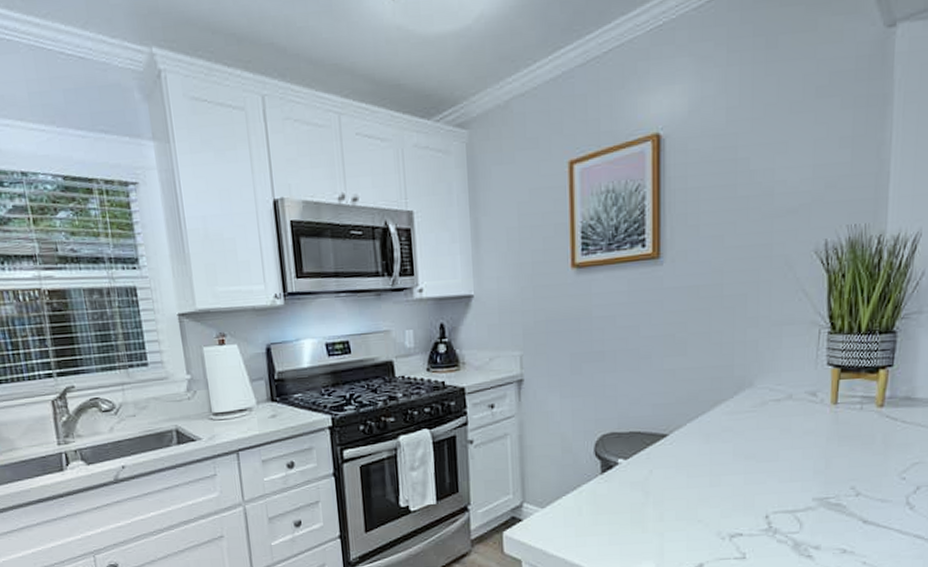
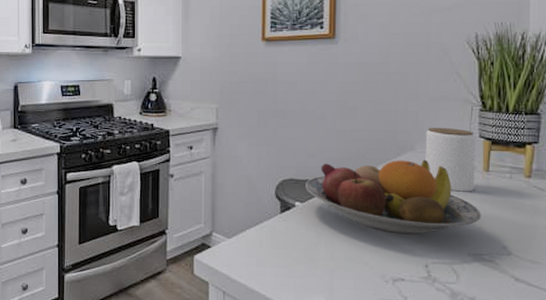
fruit bowl: none [629,396,828,485] -> present [306,159,482,235]
jar: none [766,356,823,430] -> present [425,127,476,192]

